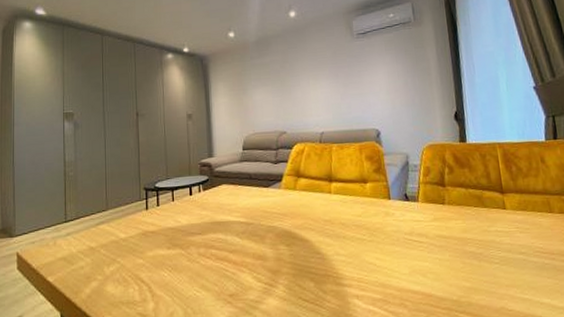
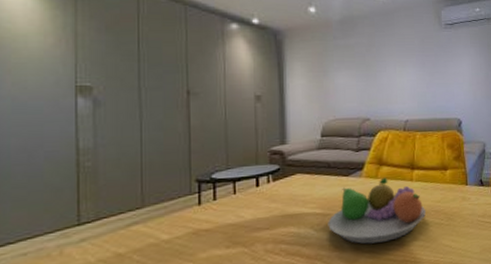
fruit bowl: none [251,189,346,255] -> present [328,177,426,244]

